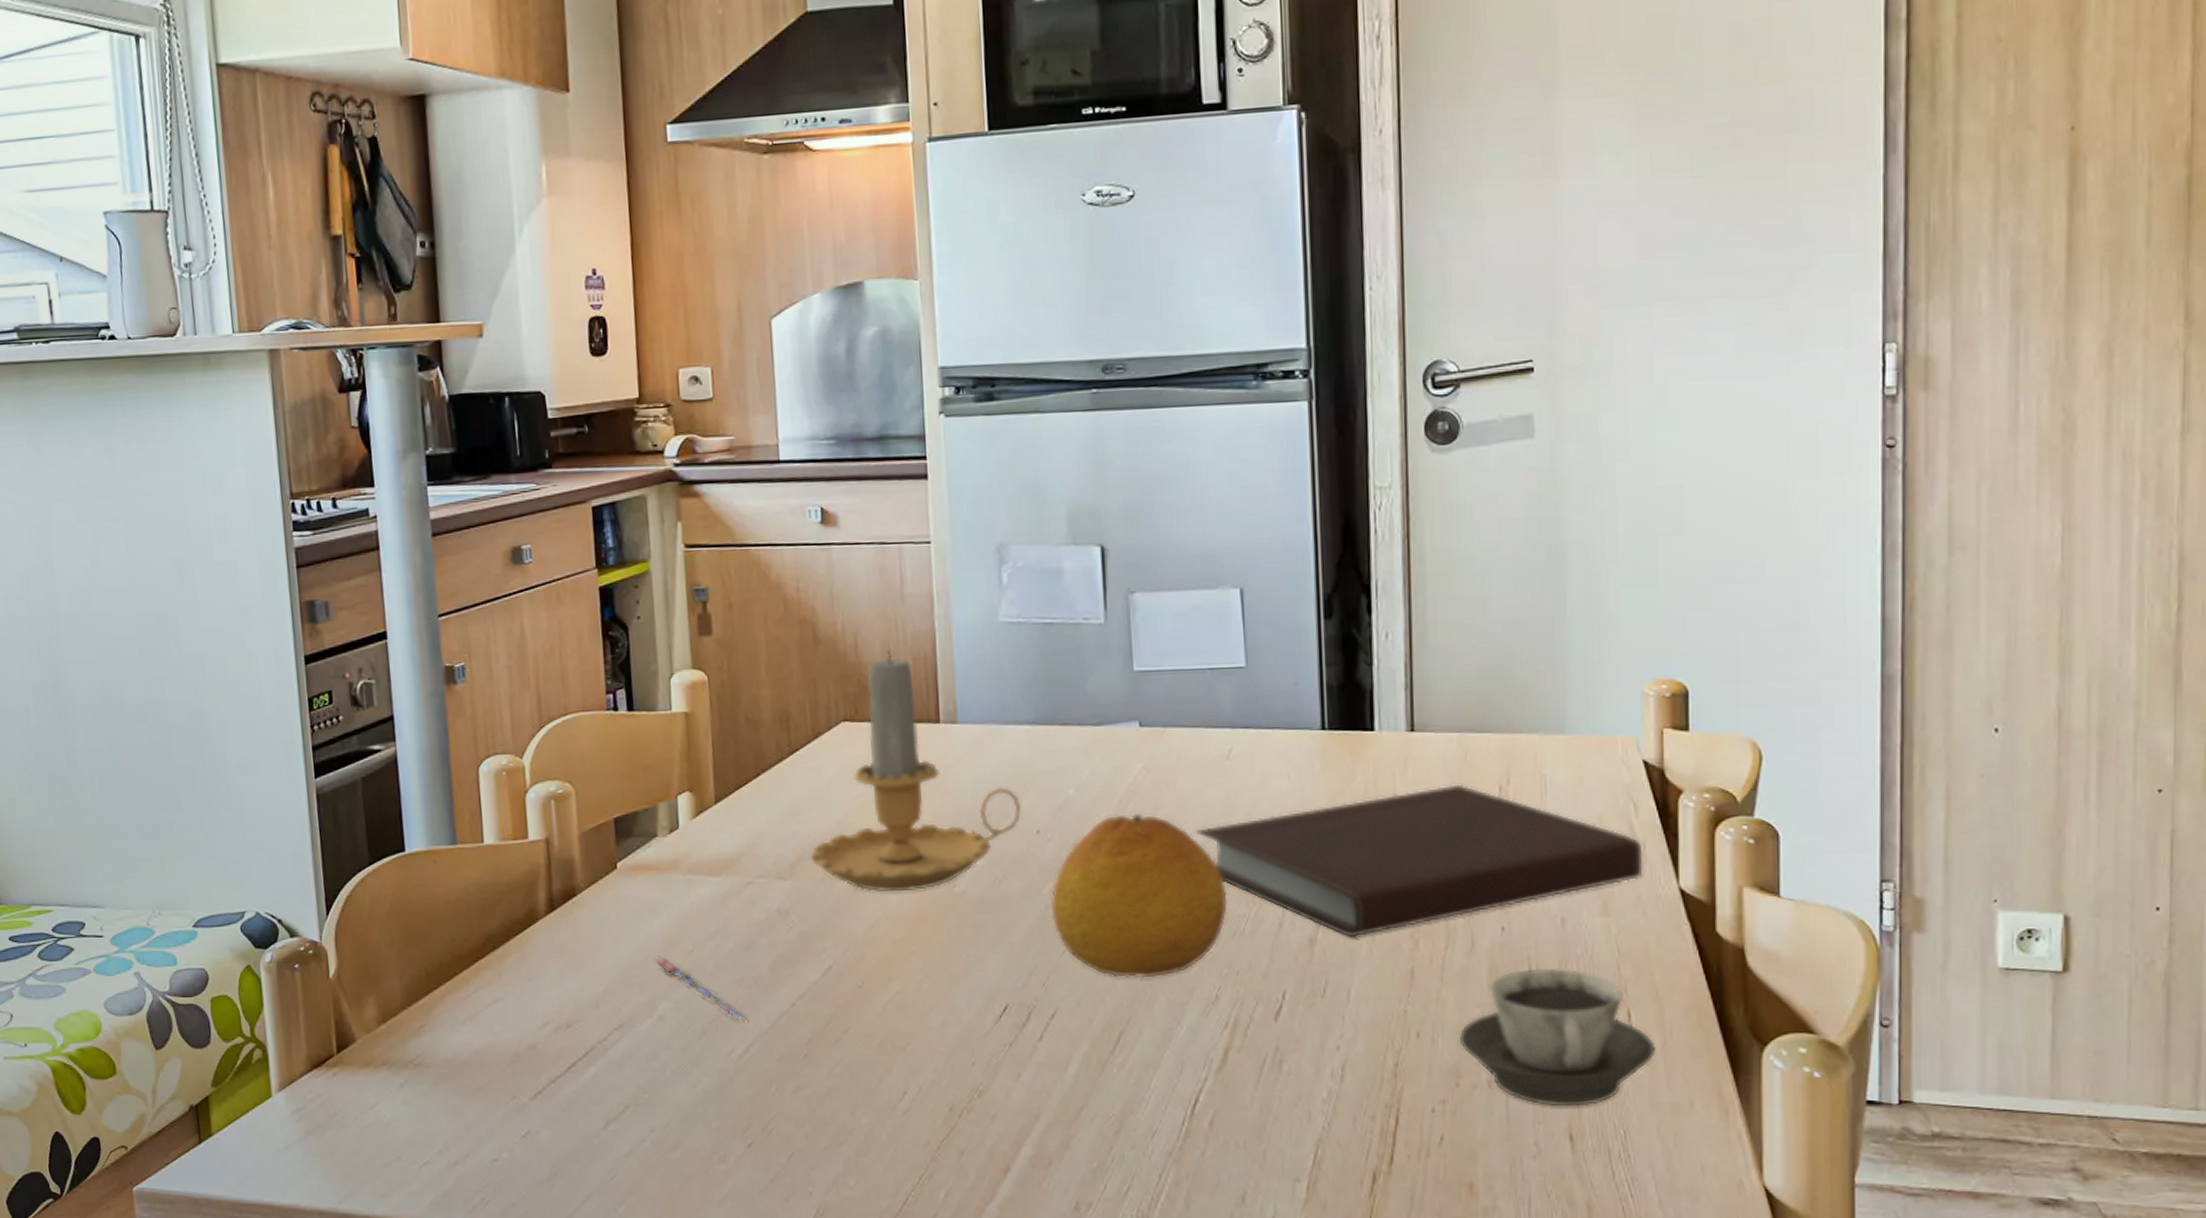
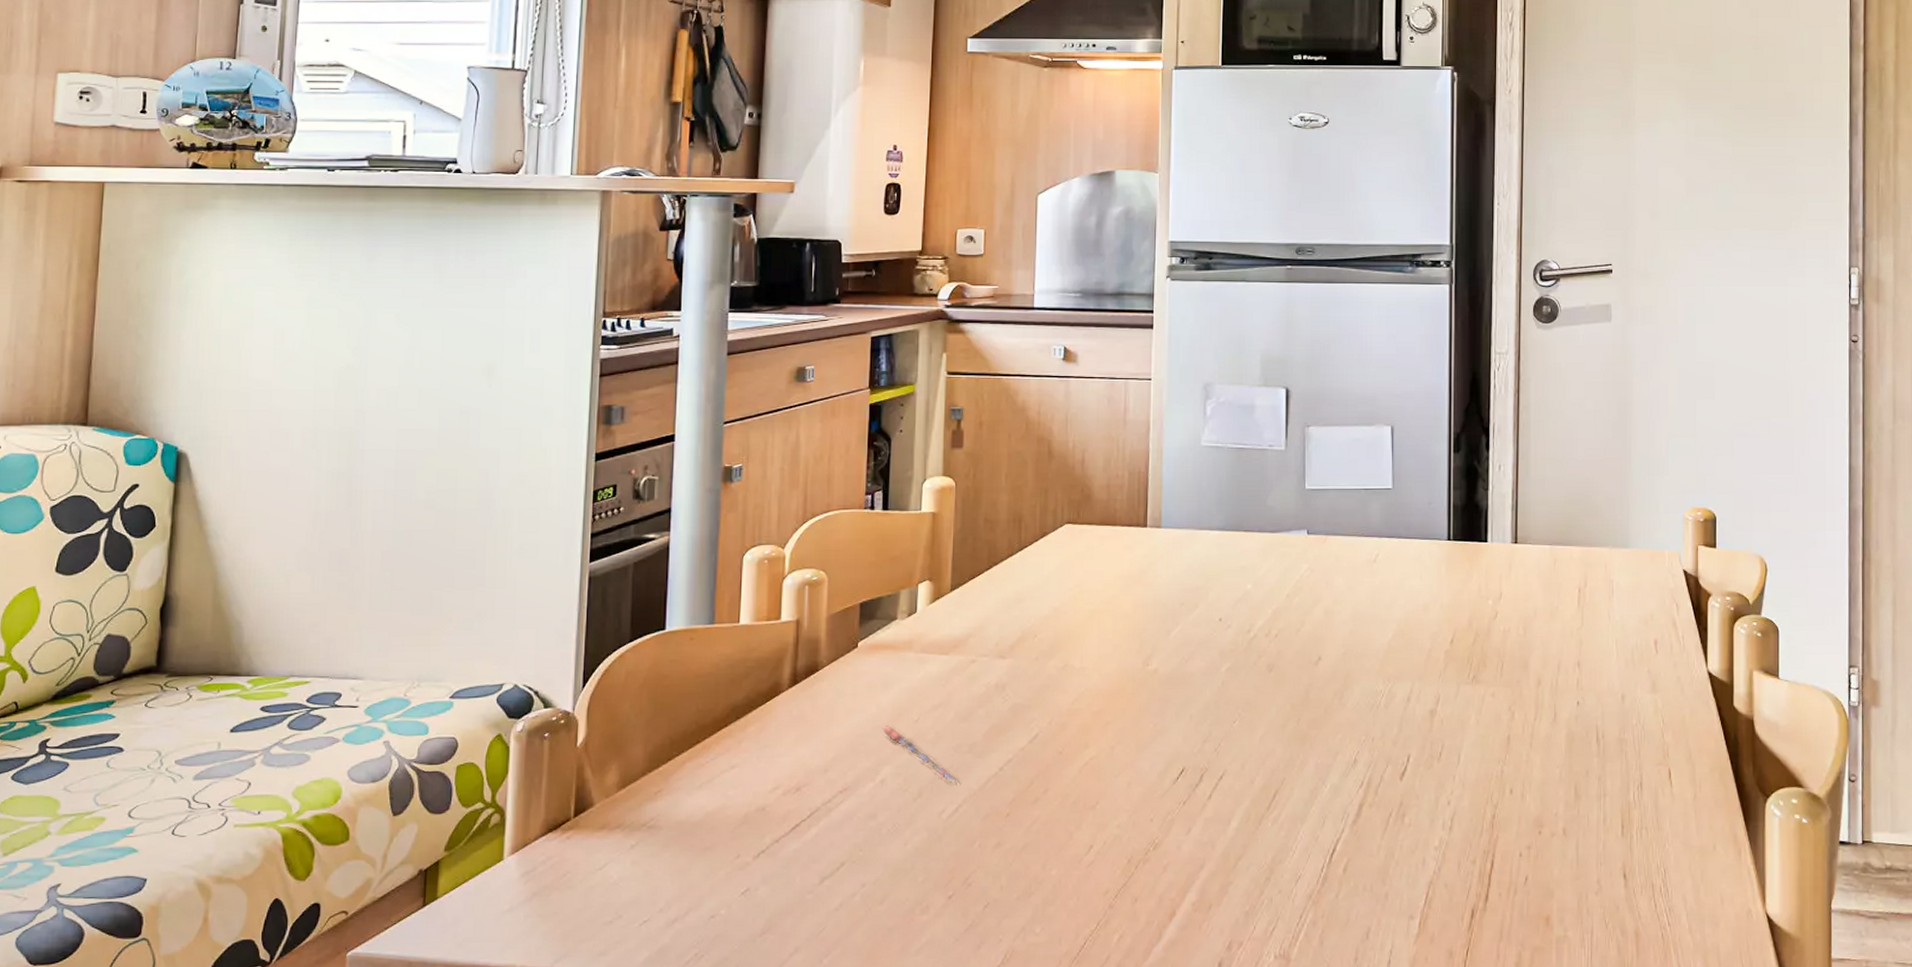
candle: present [810,647,1021,891] -> none [1028,463,1207,669]
fruit: present [1050,812,1228,978] -> none [1226,605,1369,745]
notebook: present [1196,784,1643,936] -> none [1347,586,1682,709]
cup: present [1459,968,1656,1107] -> none [1542,735,1689,850]

